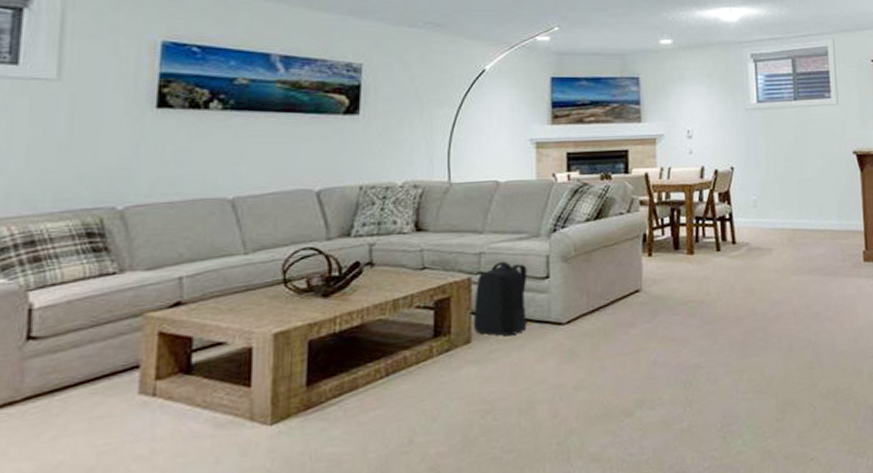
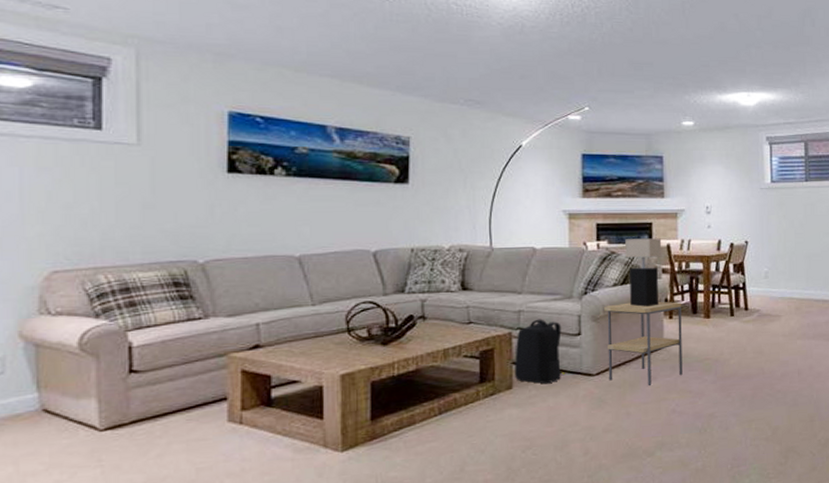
side table: none [576,237,664,335] -> present [604,301,683,387]
table lamp: none [599,166,640,244] -> present [625,238,662,307]

